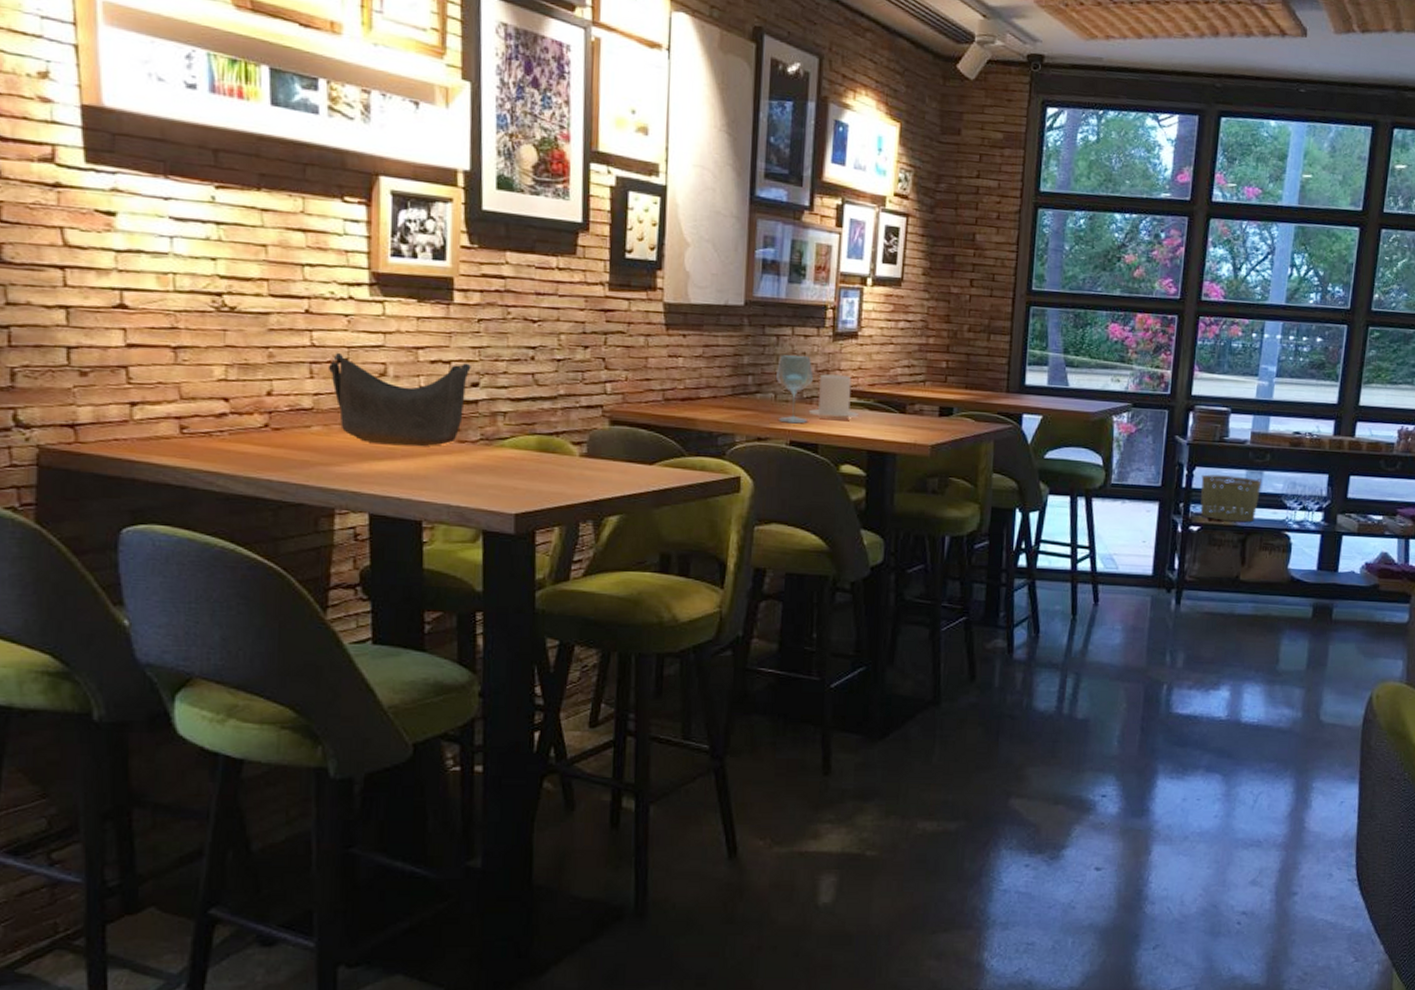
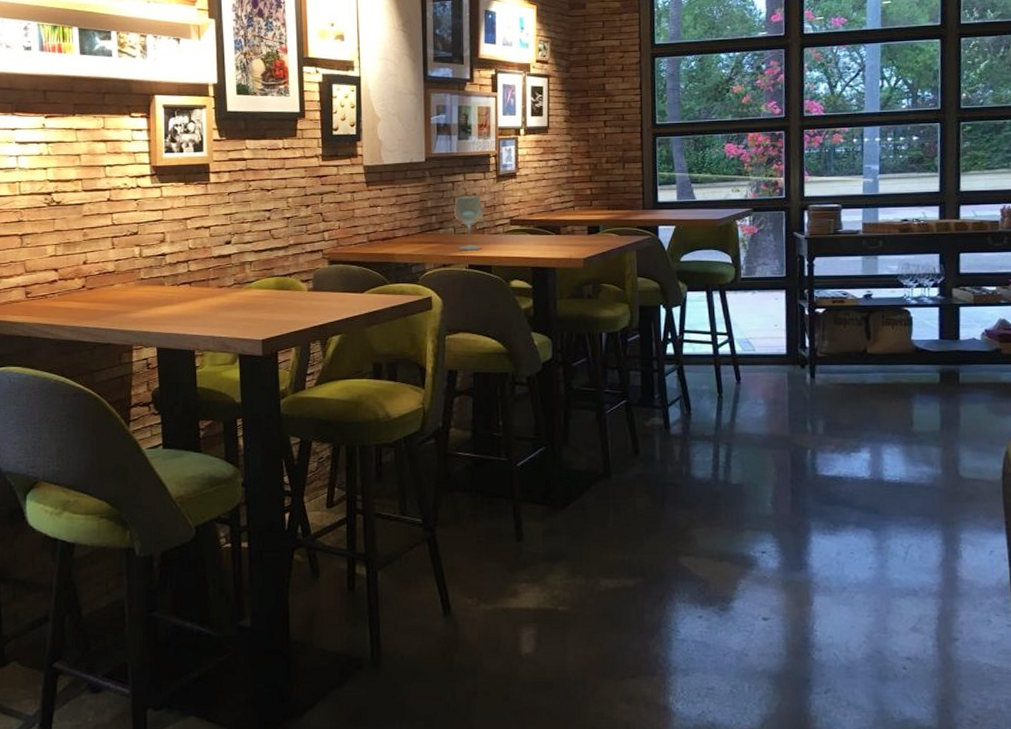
shoulder bag: present [328,352,471,447] -> none [124,226,225,294]
candle: present [808,374,860,421] -> none [481,208,523,246]
basket: present [1200,474,1263,522] -> none [821,262,878,302]

